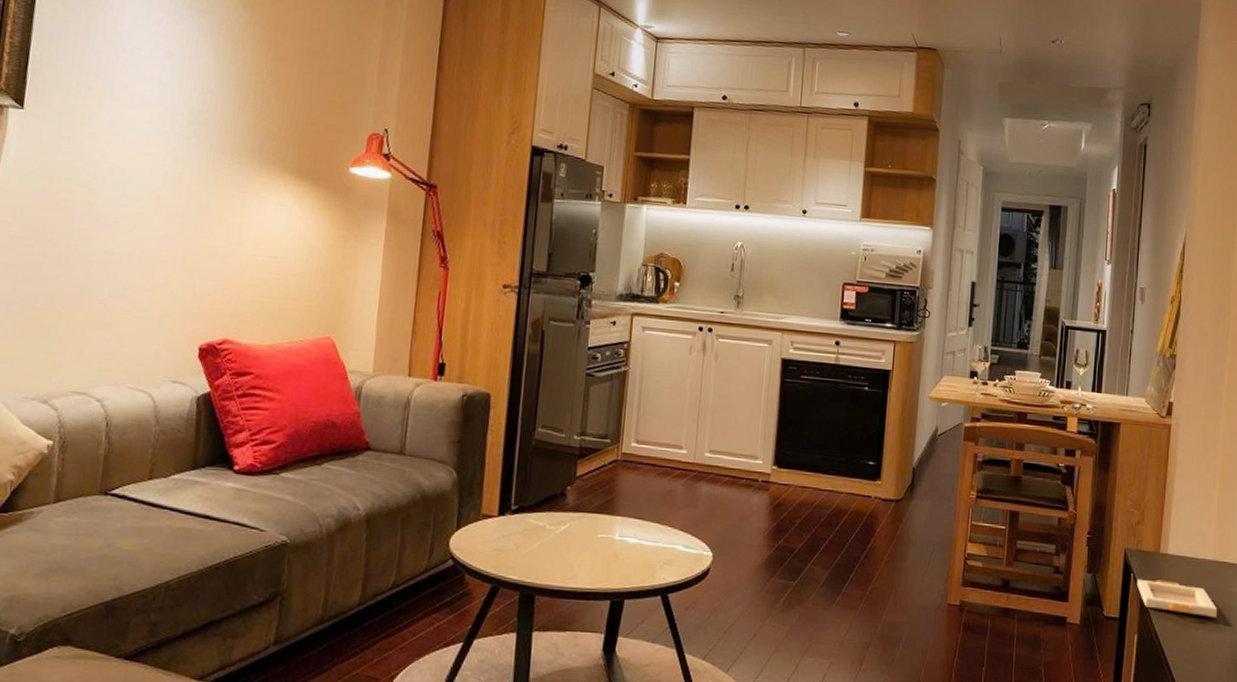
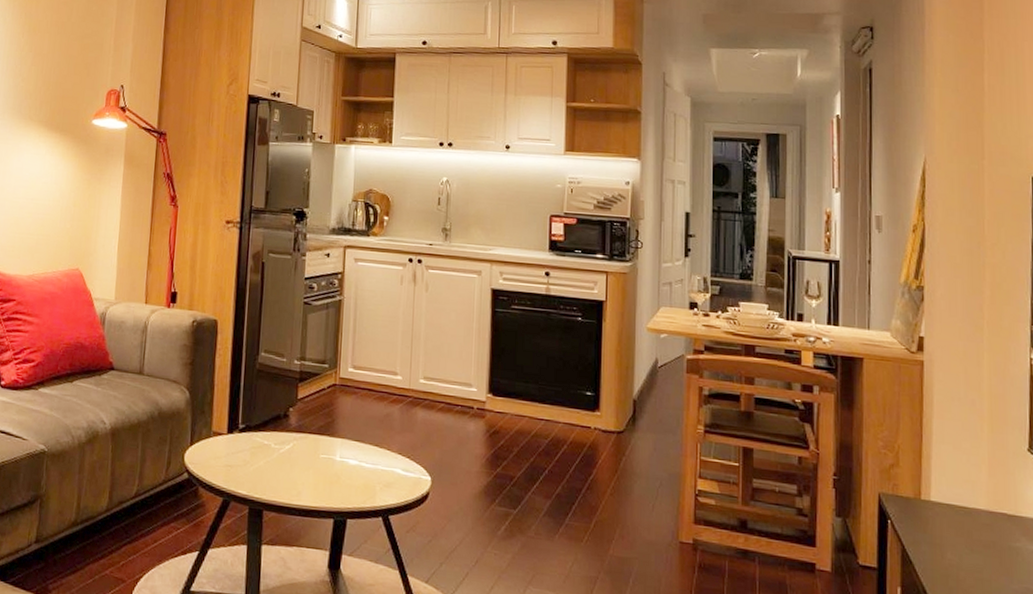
picture frame: present [1137,578,1218,617] -> none [896,526,998,574]

